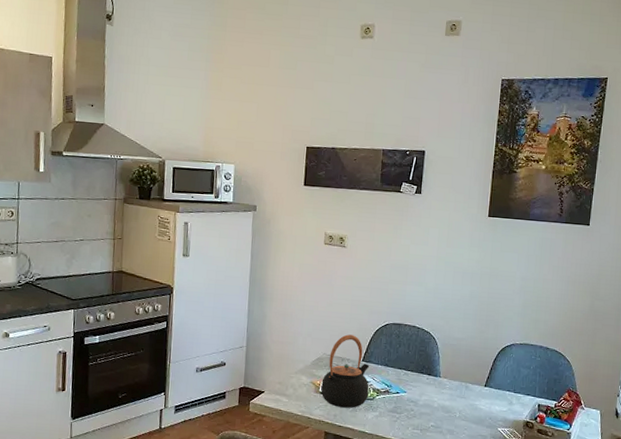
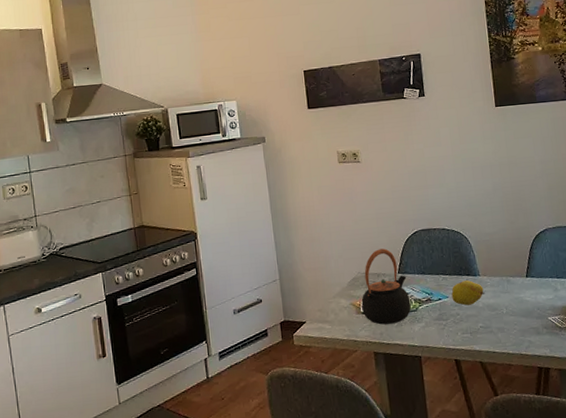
fruit: none [409,379,442,404] -> present [451,280,485,306]

